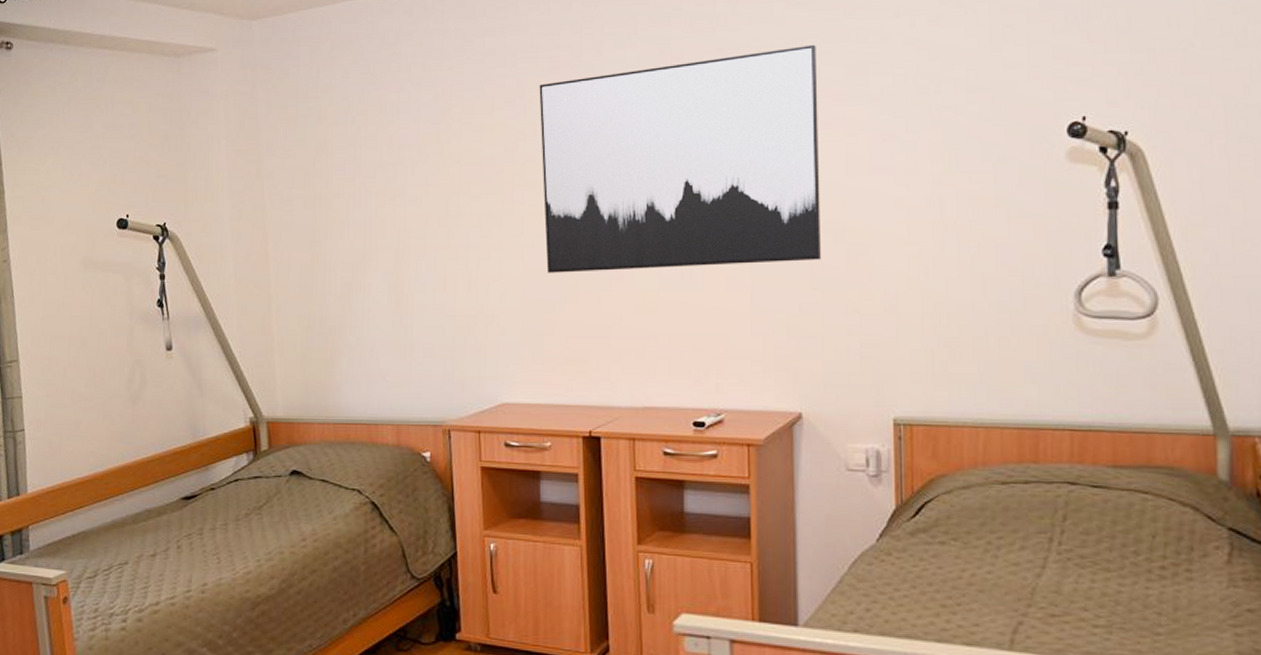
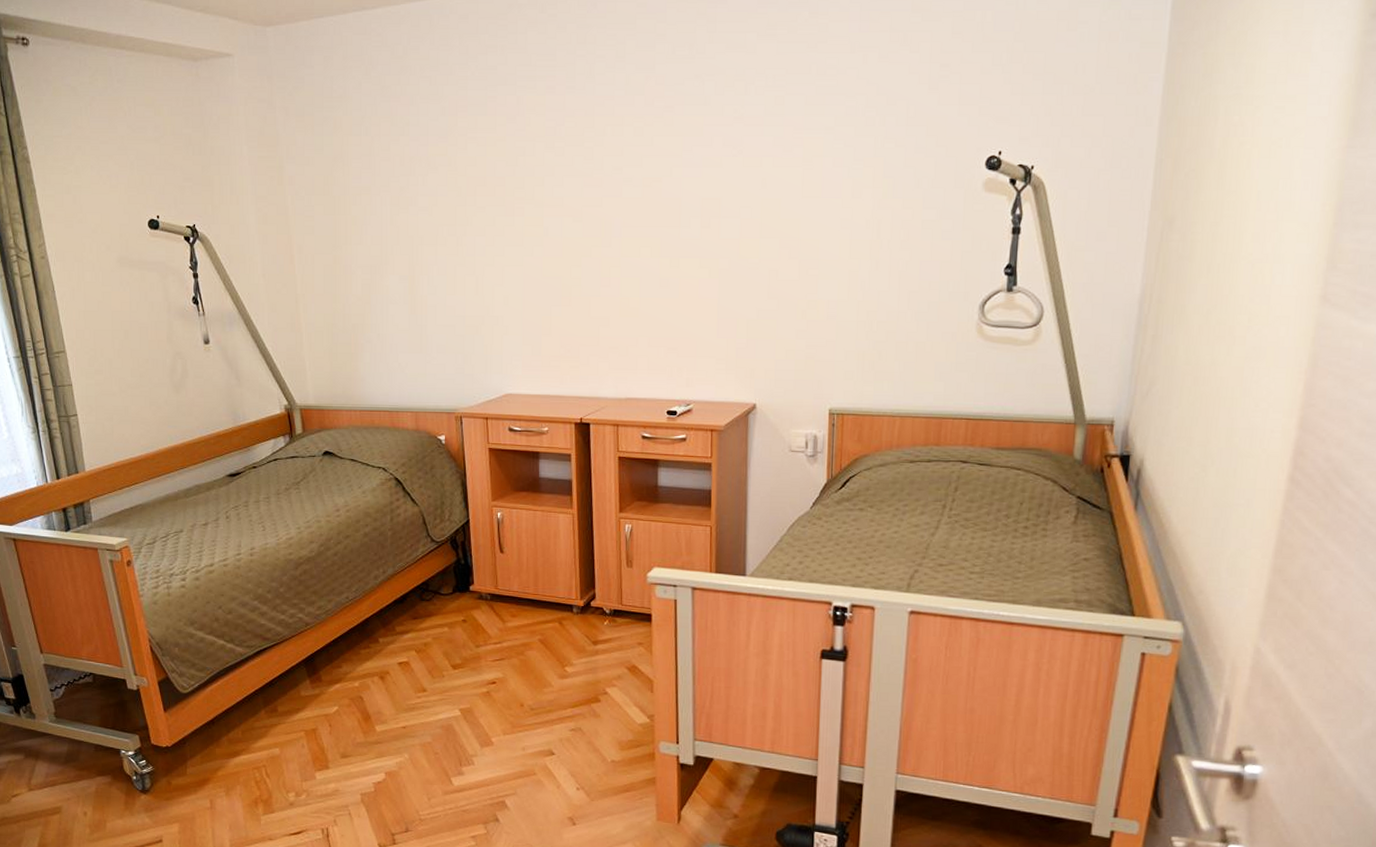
wall art: present [539,44,821,273] -> none [537,75,782,279]

